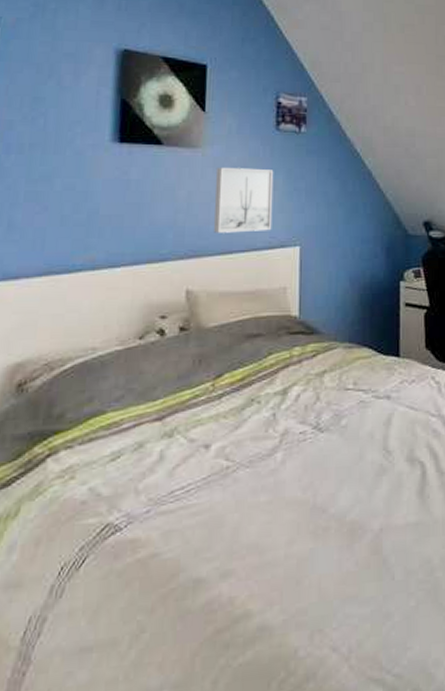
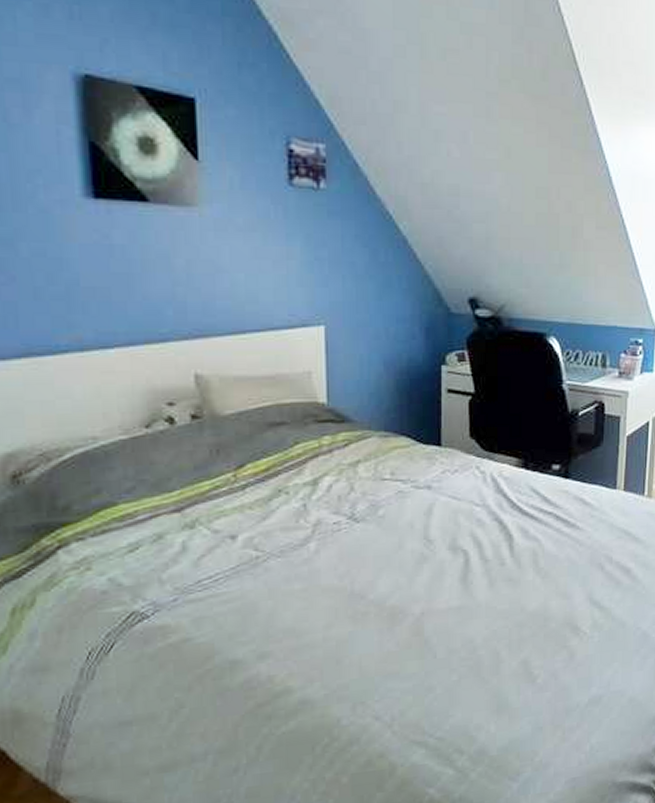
wall art: present [214,167,274,233] -> none [217,230,291,309]

